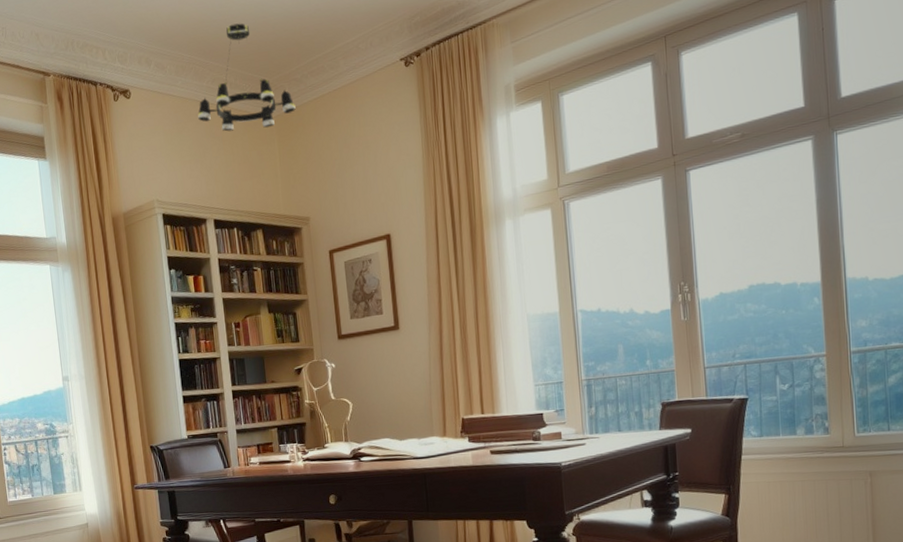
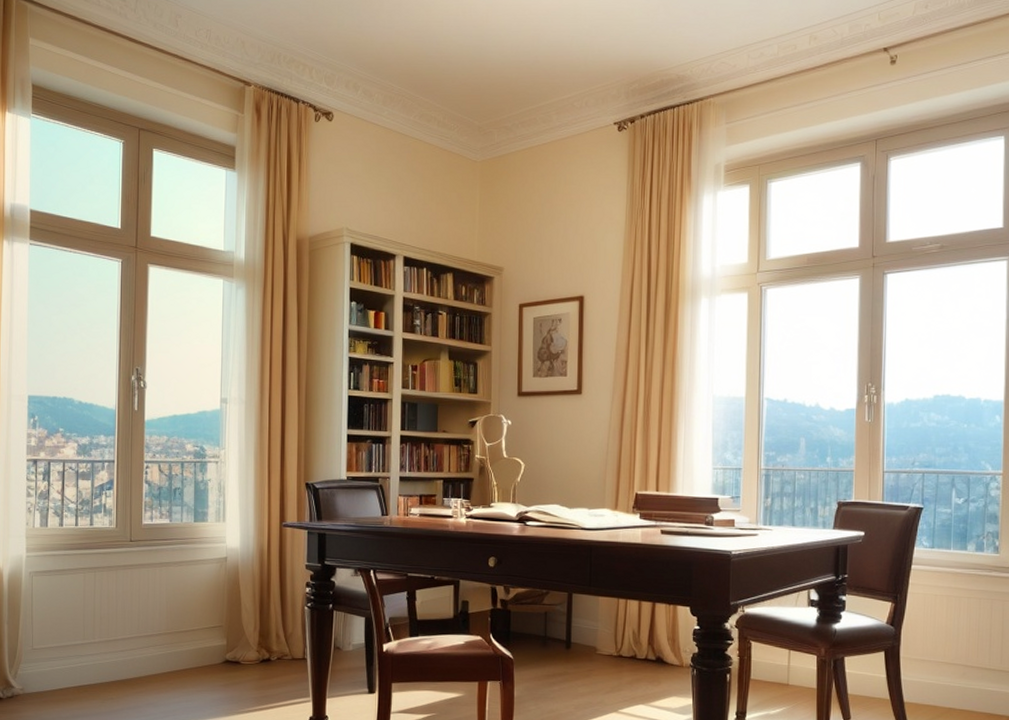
chandelier: present [198,23,296,132] -> none [401,63,502,171]

